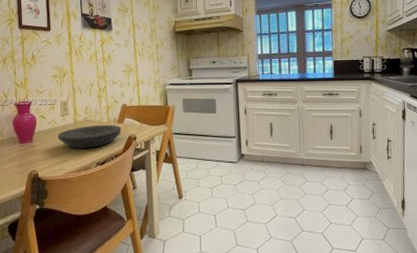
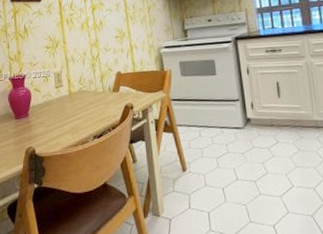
plate: present [57,124,122,149] -> none [53,94,118,122]

